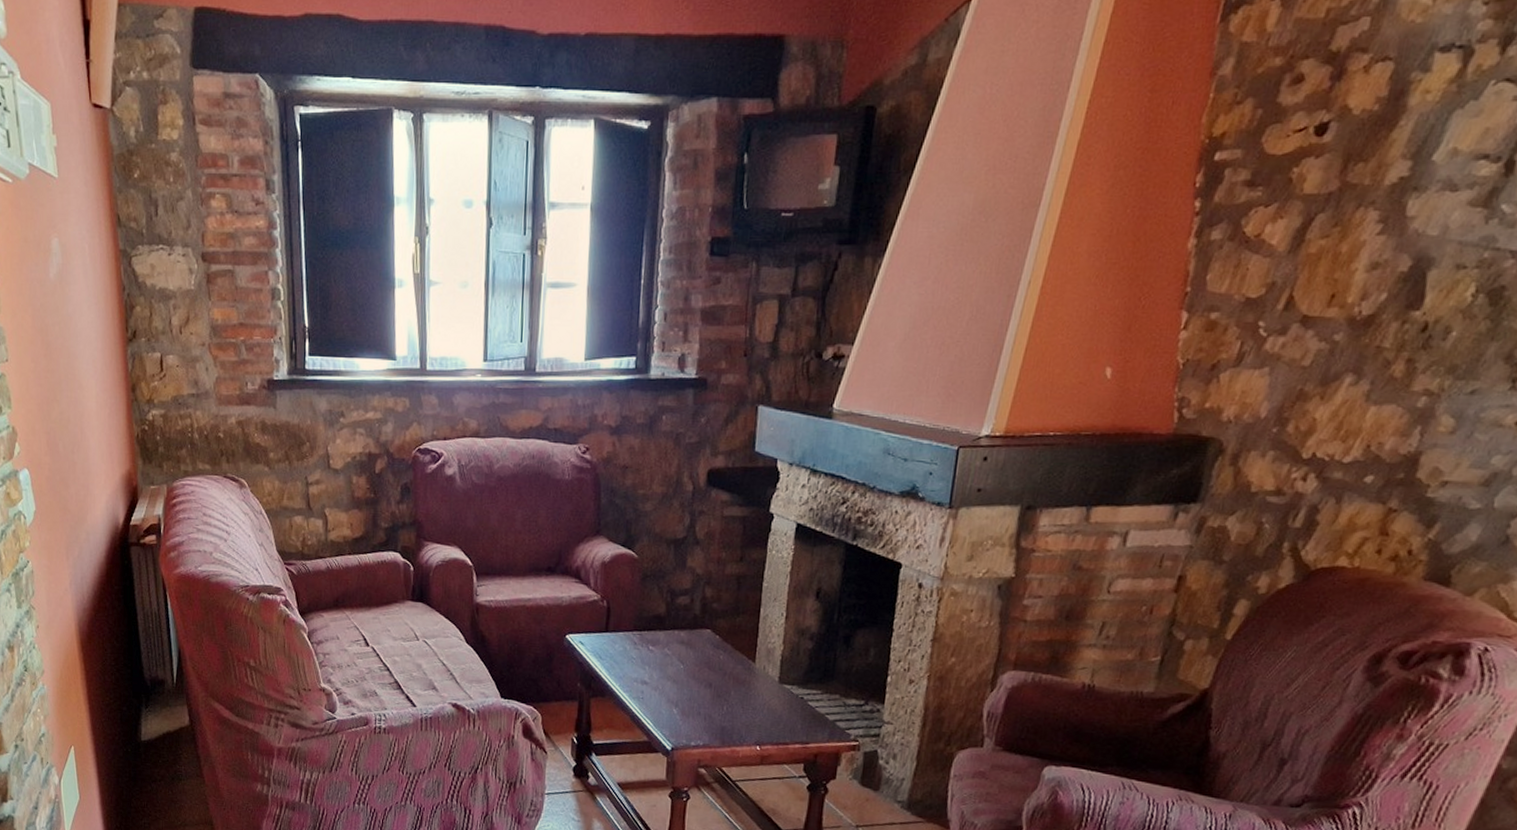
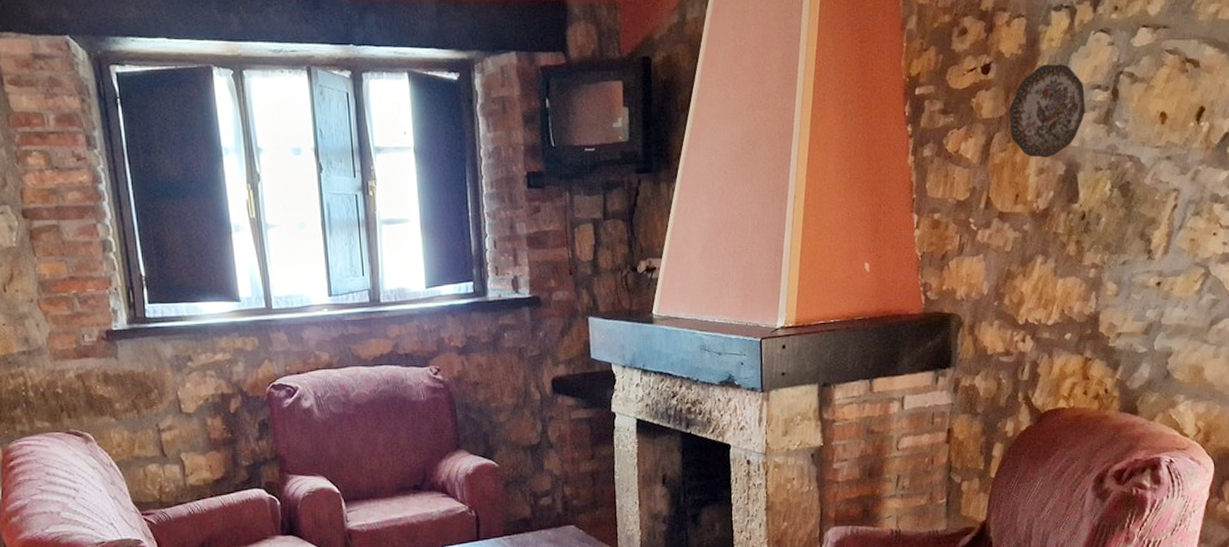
decorative plate: none [1339,125,1463,249] -> present [1009,64,1085,158]

